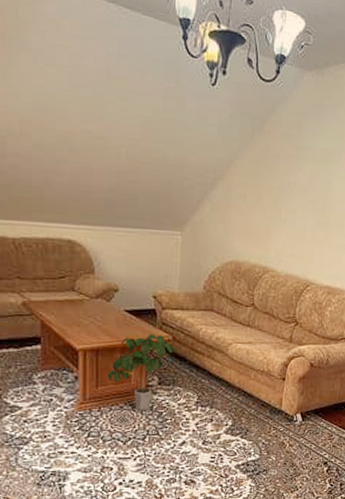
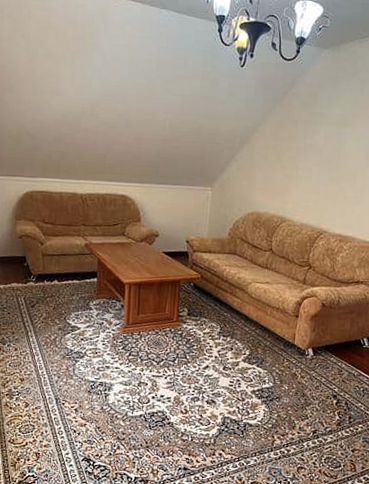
potted plant: present [107,334,175,410] -> none [147,272,203,337]

